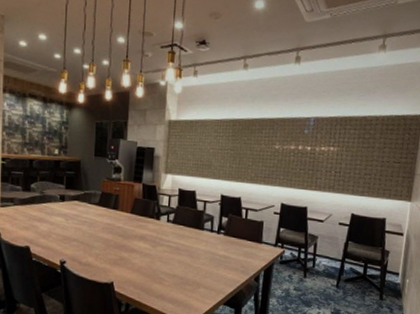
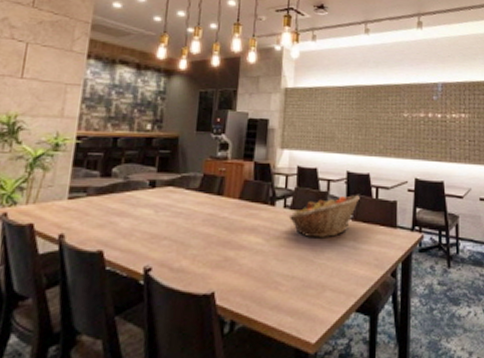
fruit basket: none [171,214,231,248] -> present [288,195,360,239]

